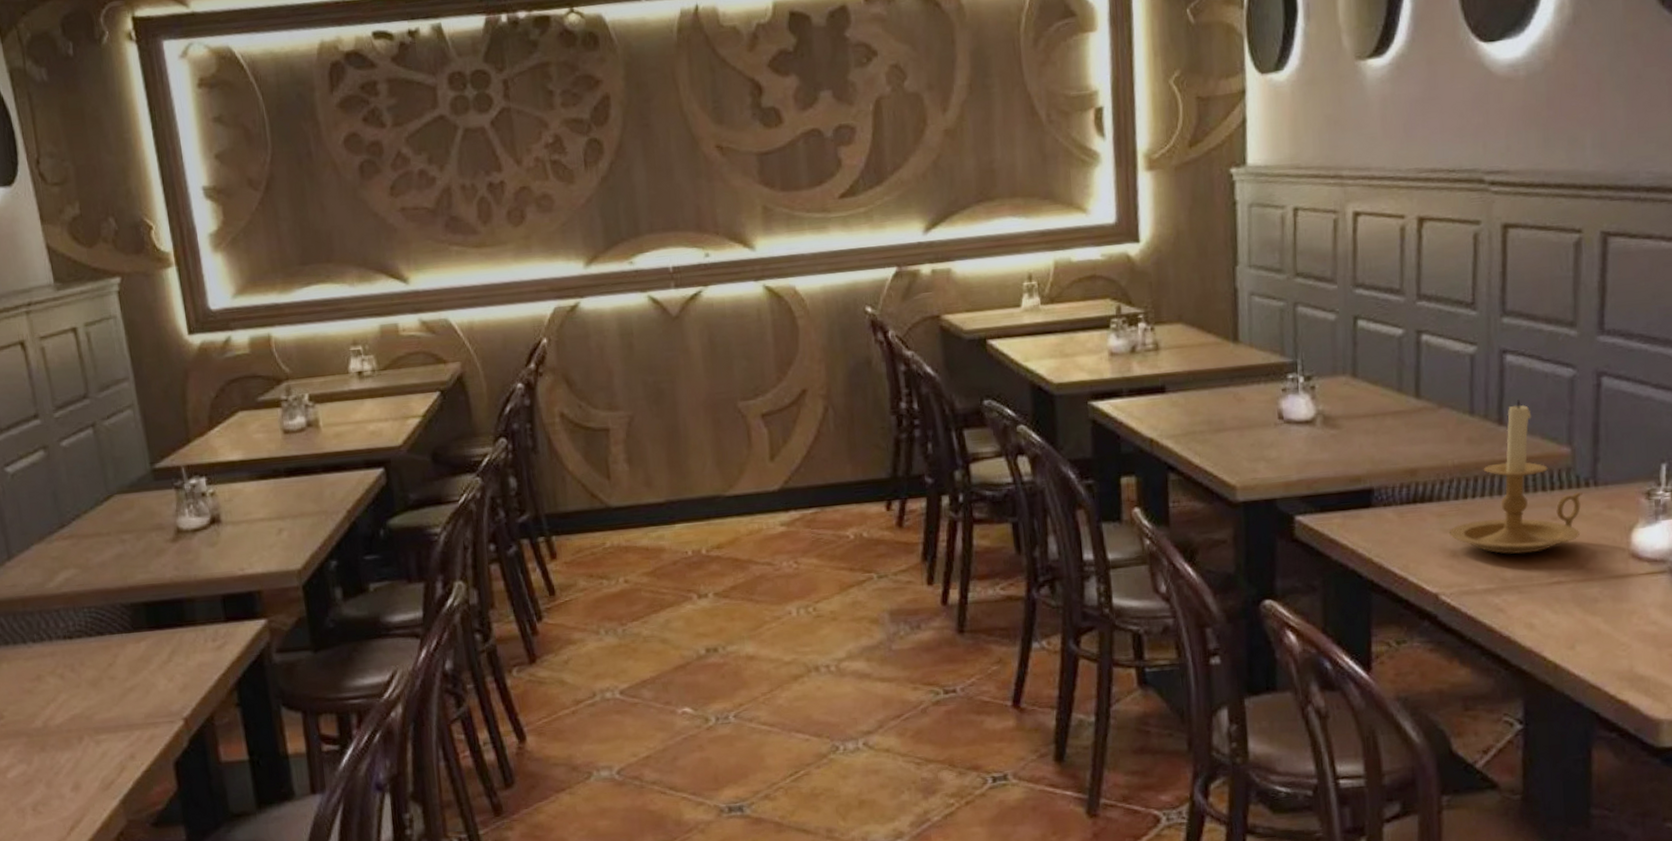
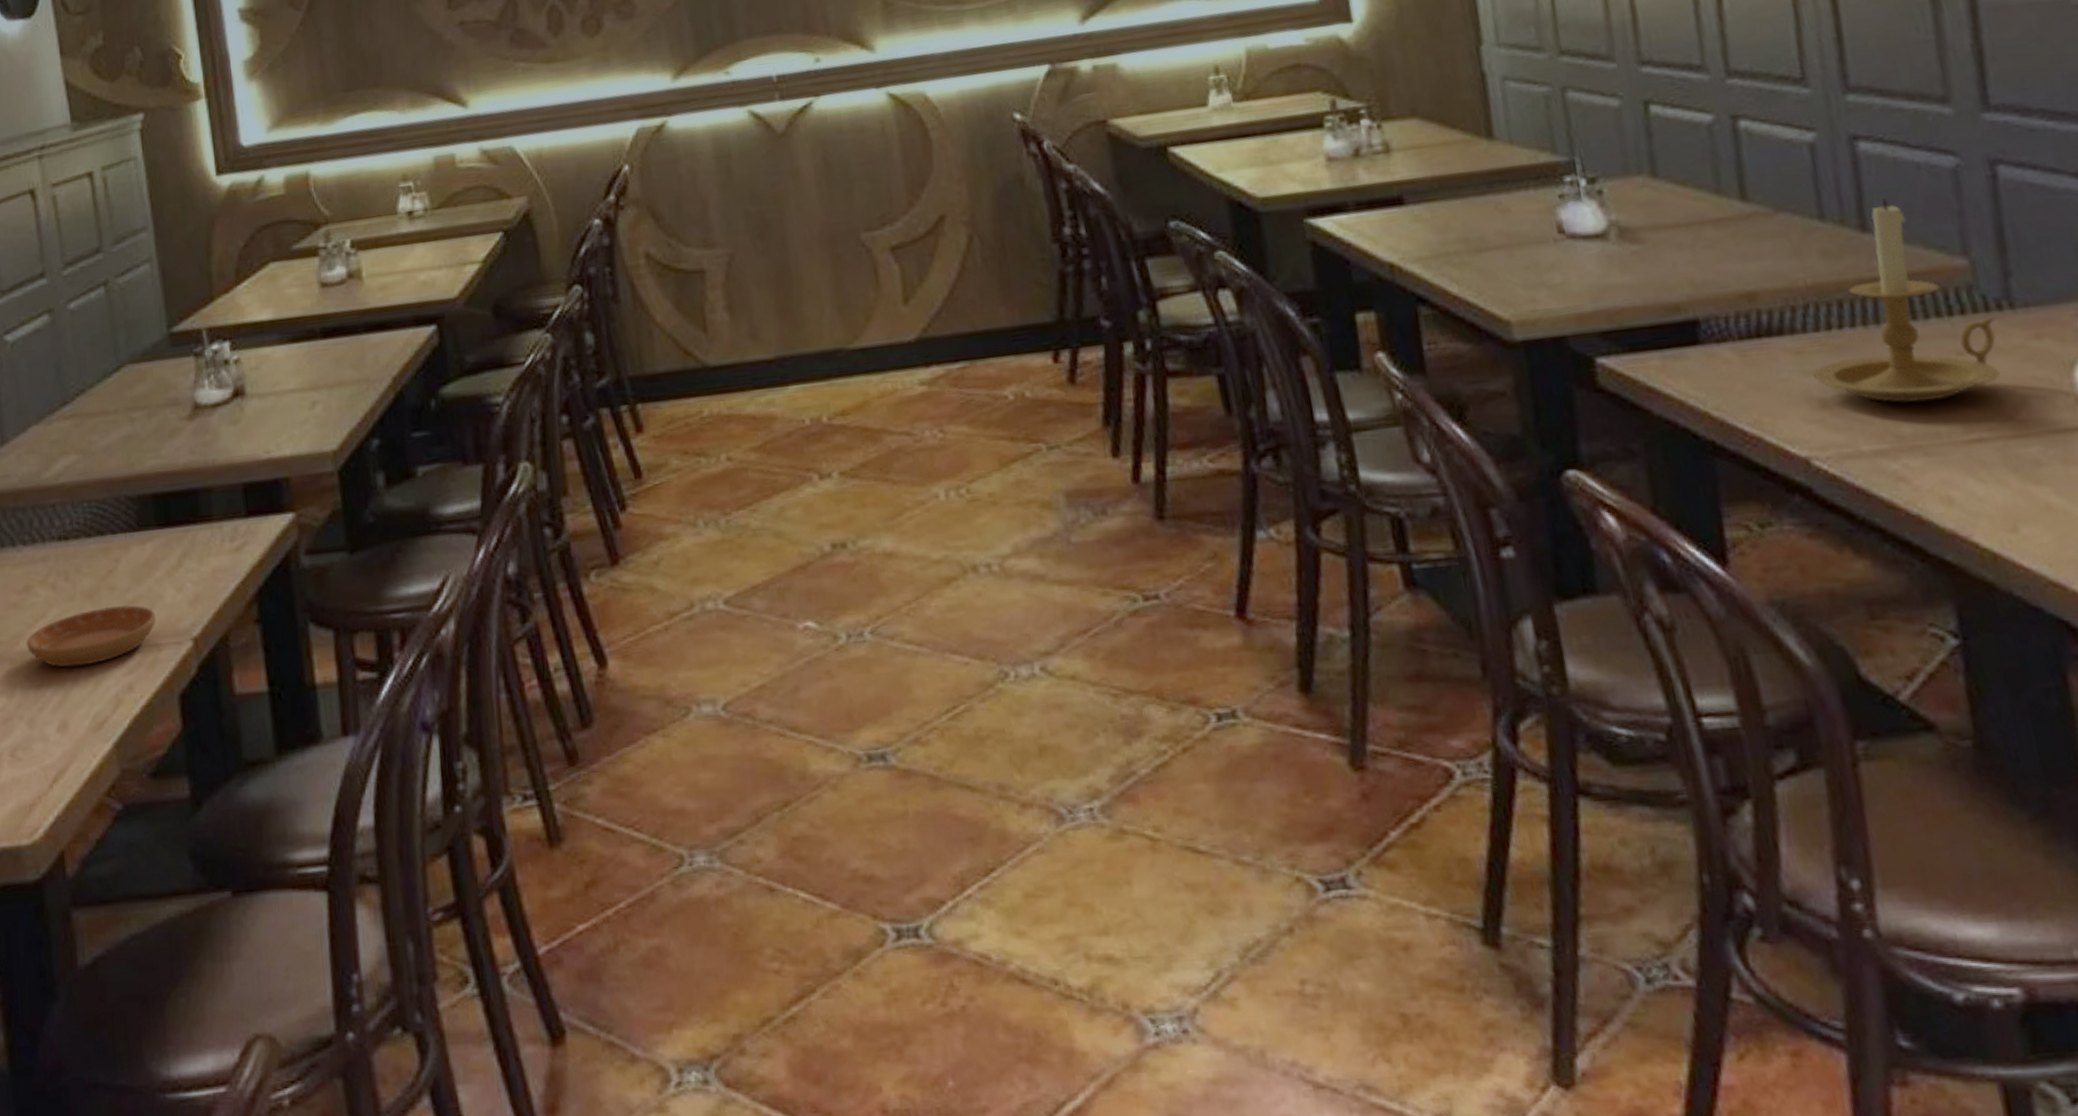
saucer: none [40,691,152,741] -> present [26,605,156,668]

